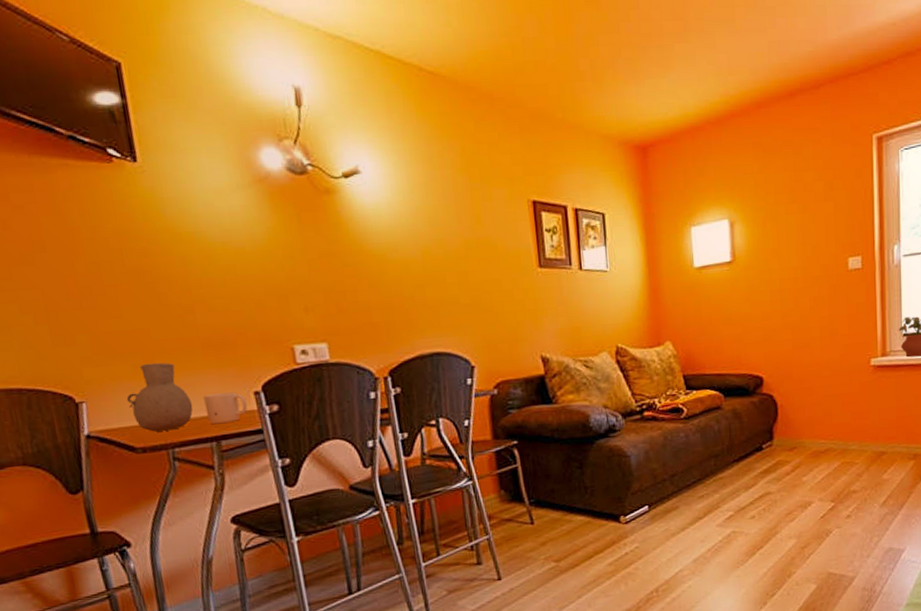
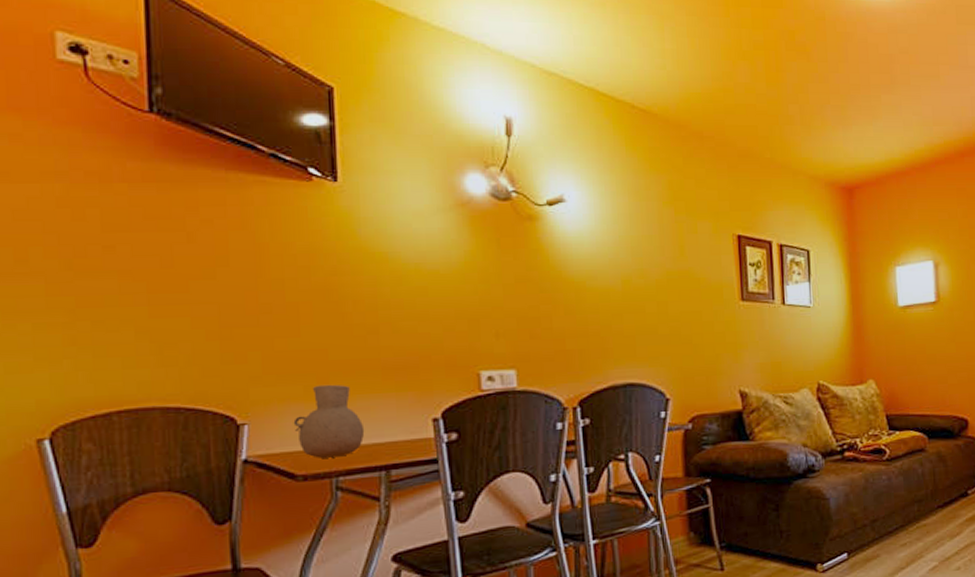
mug: present [203,392,248,425] -> none [377,418,424,452]

